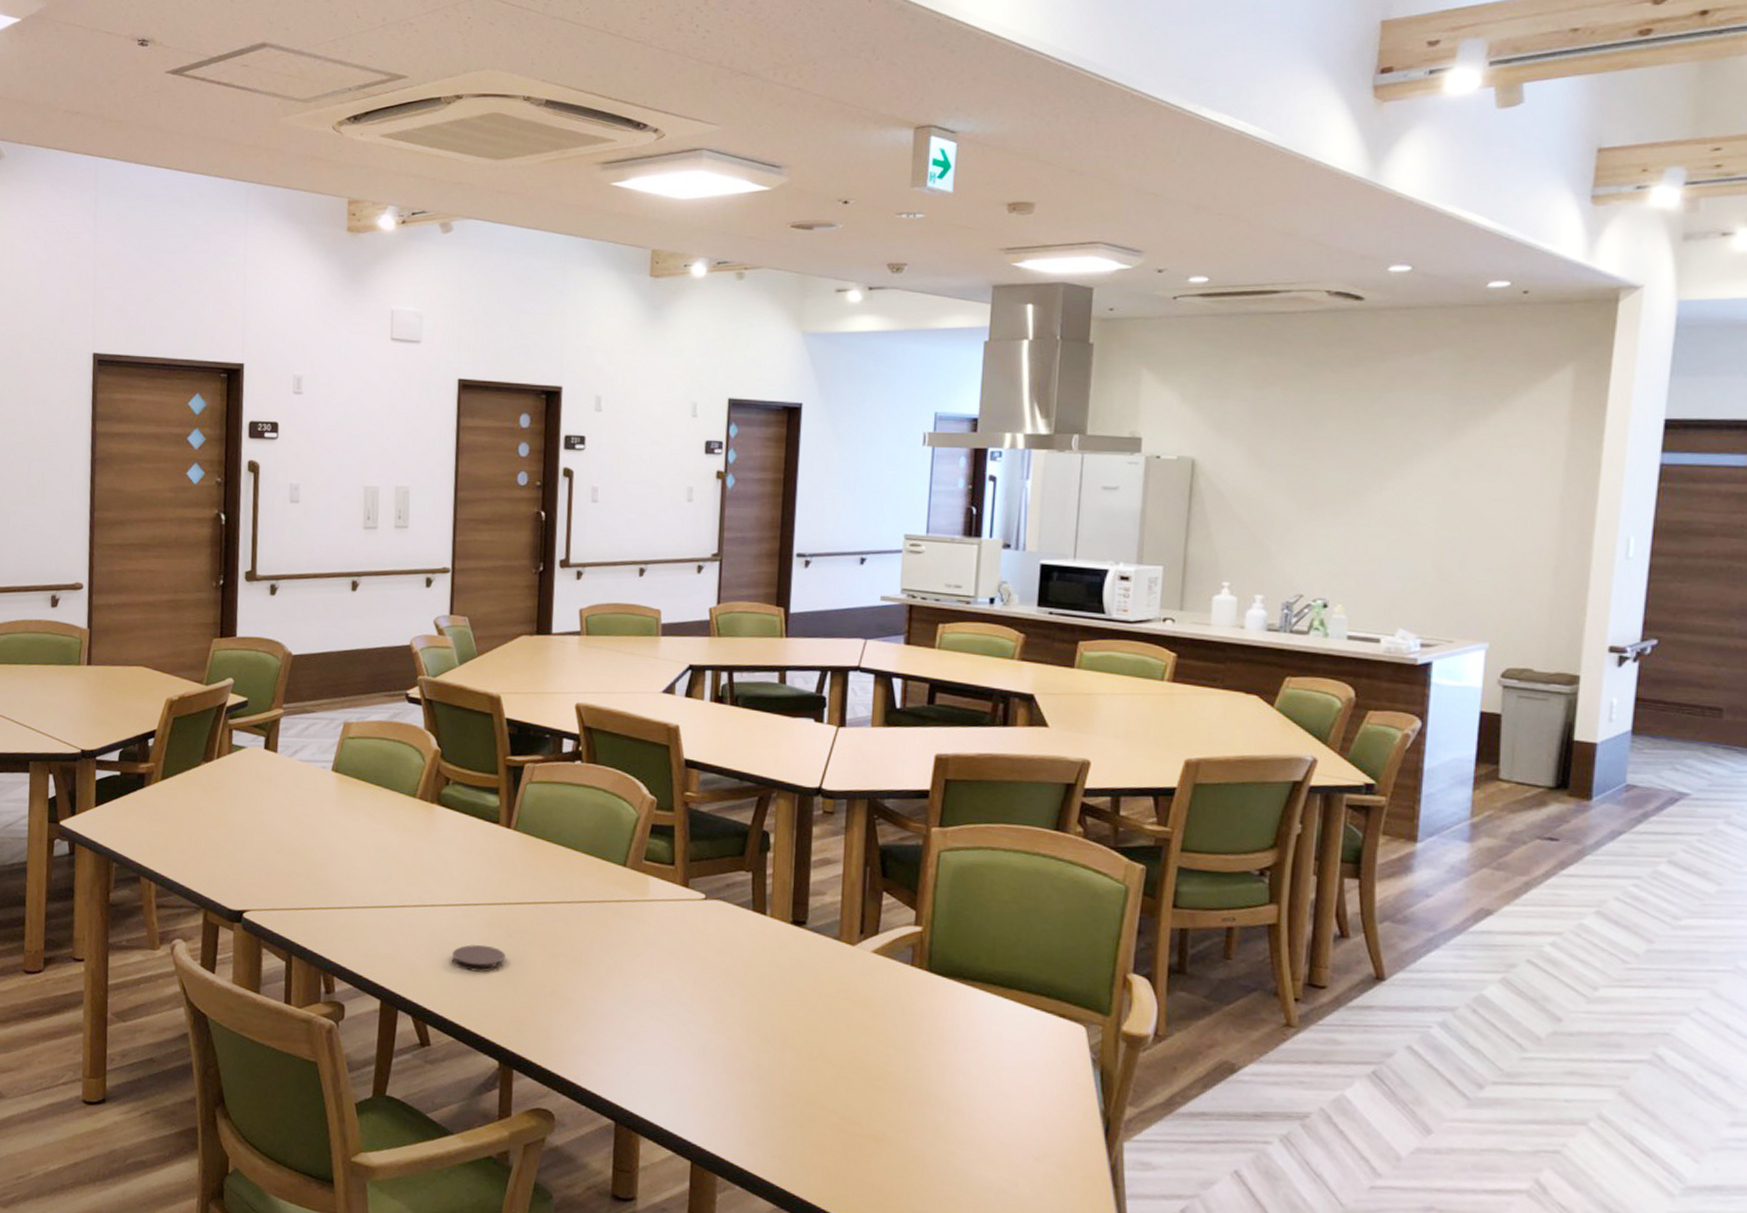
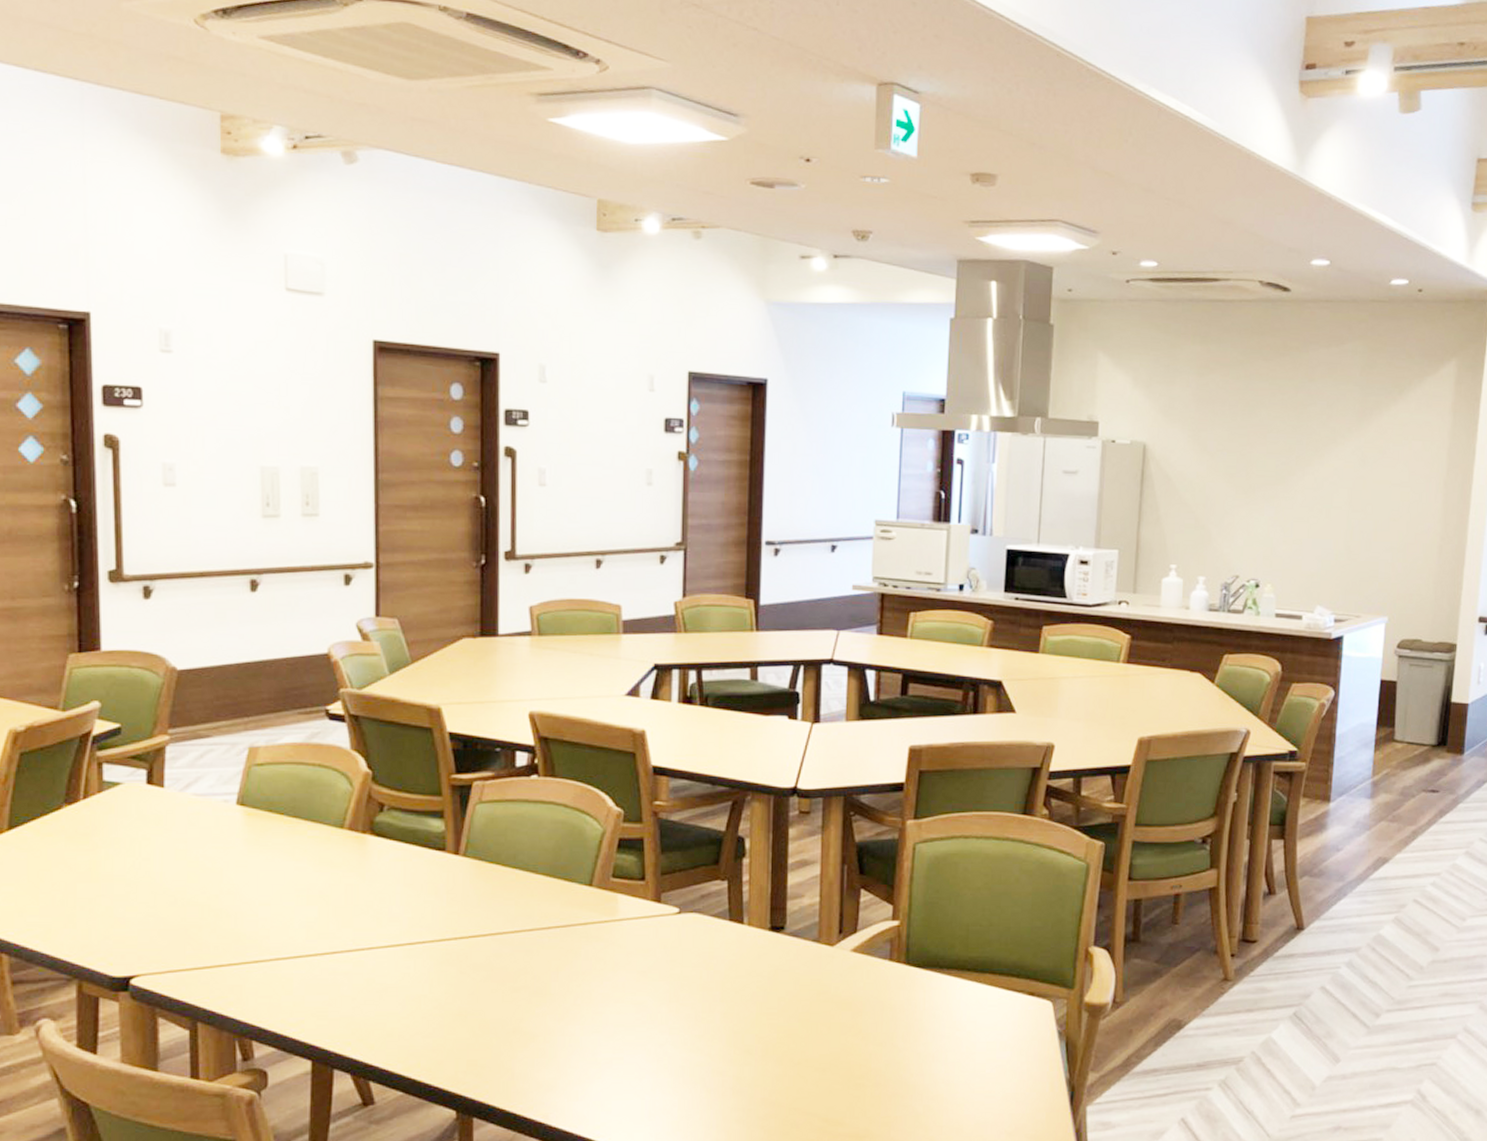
coaster: present [452,944,506,972] -> none [397,986,459,1016]

